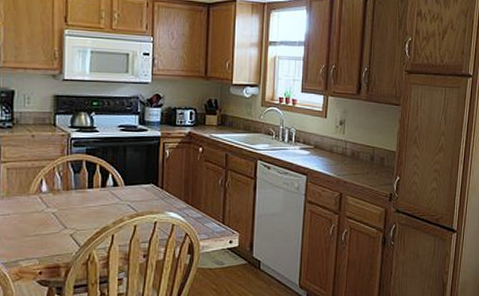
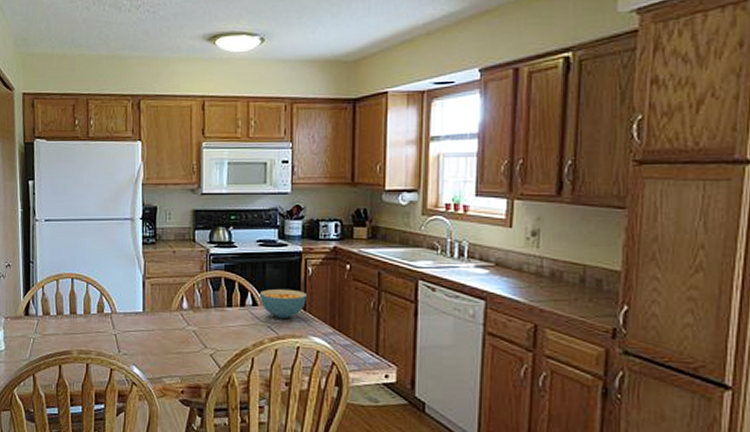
cereal bowl: none [121,170,164,196] -> present [260,288,306,318]

